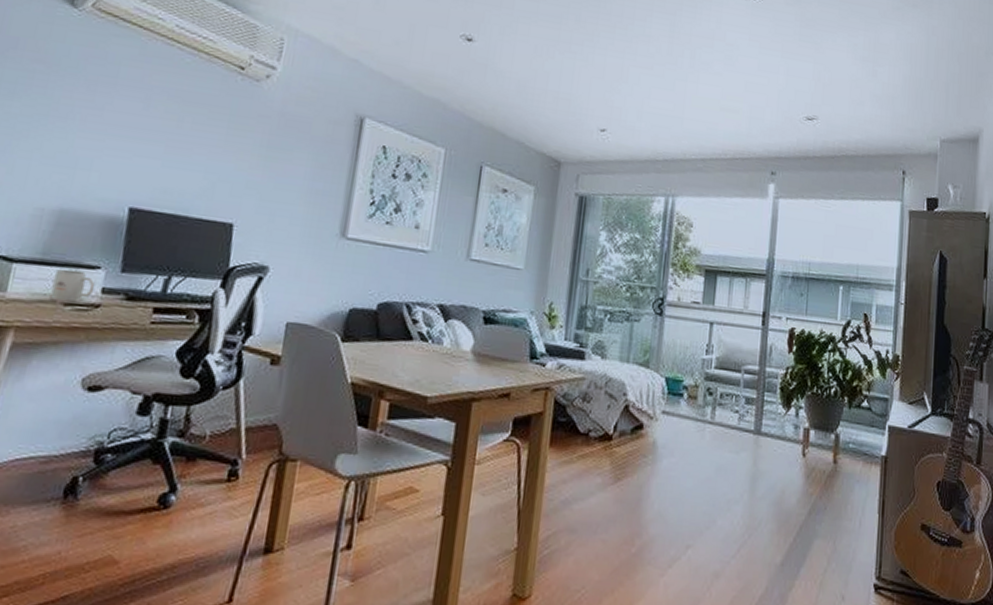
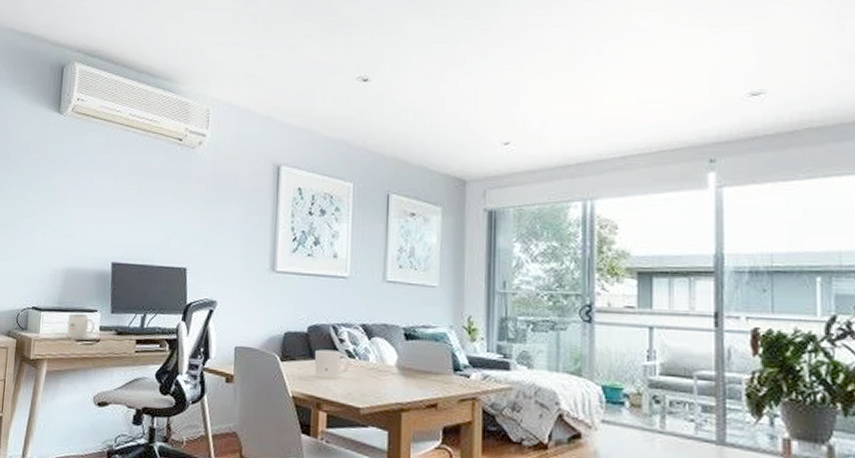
mug: none [380,330,422,364] -> present [314,349,350,379]

